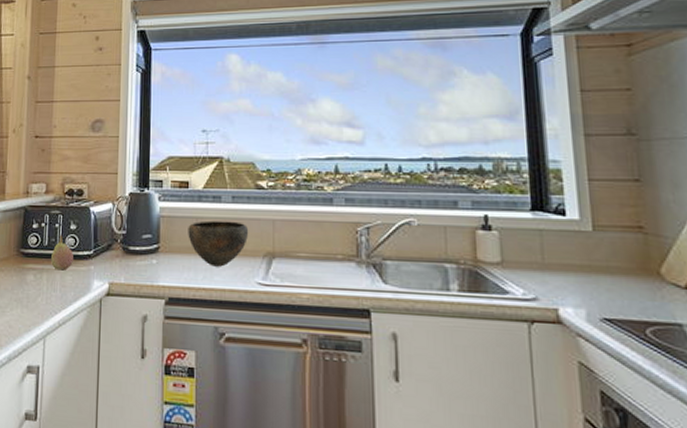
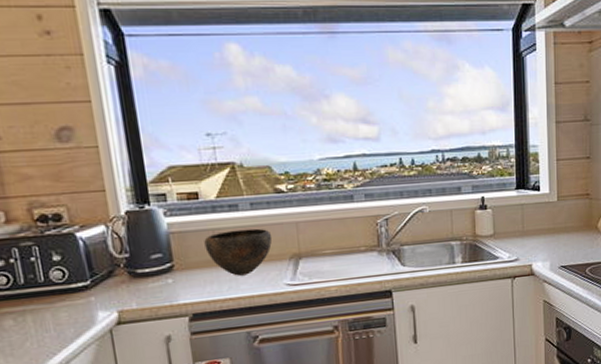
fruit: present [51,234,73,271] -> none [32,268,66,309]

